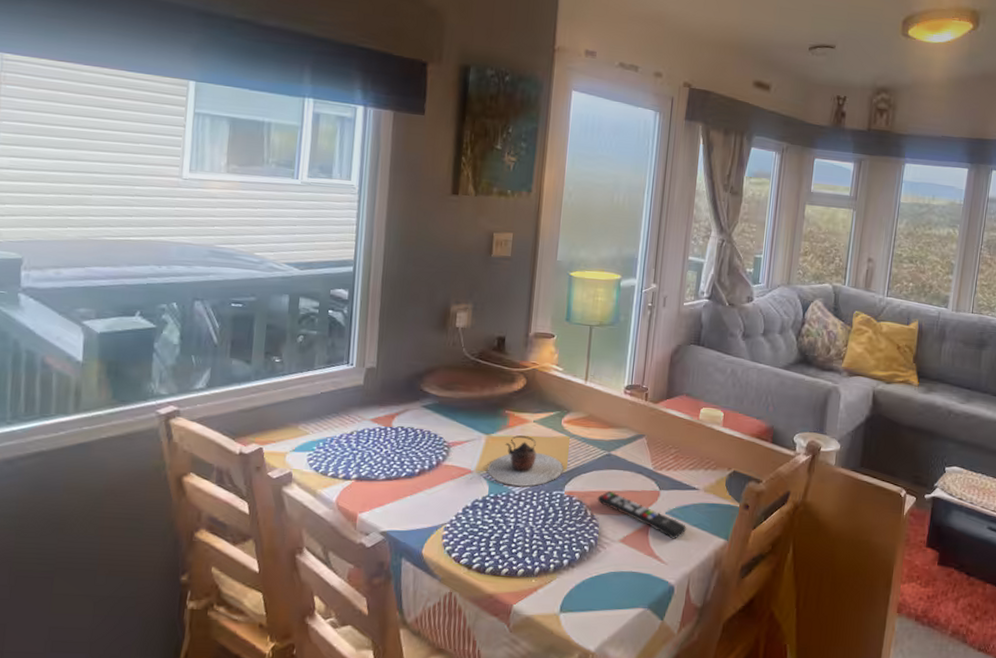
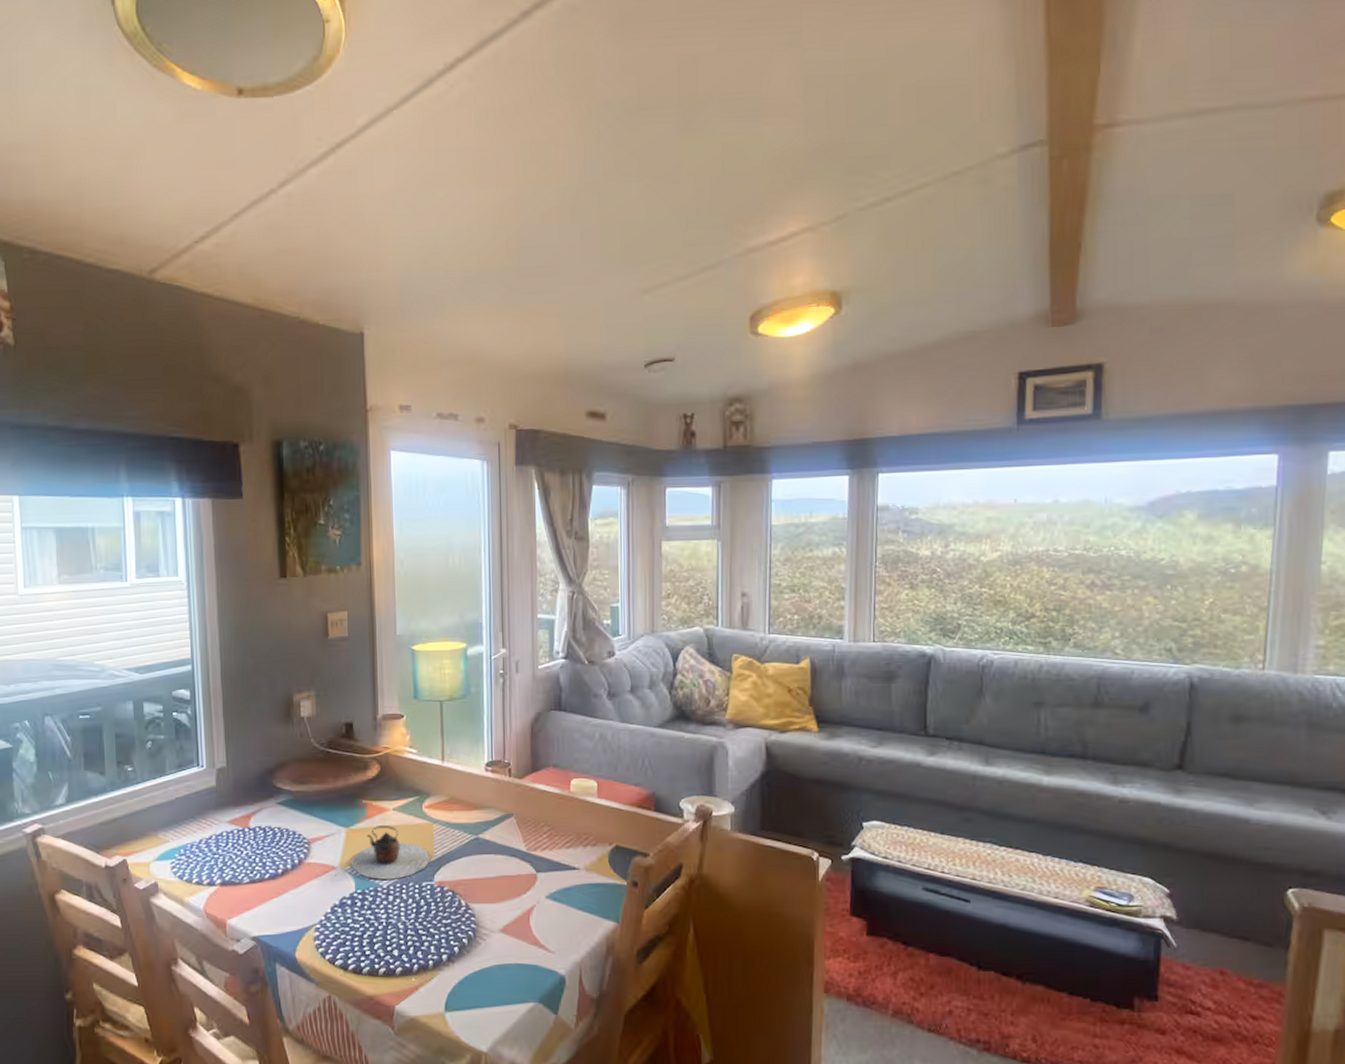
remote control: present [597,490,687,539] -> none [470,877,572,925]

